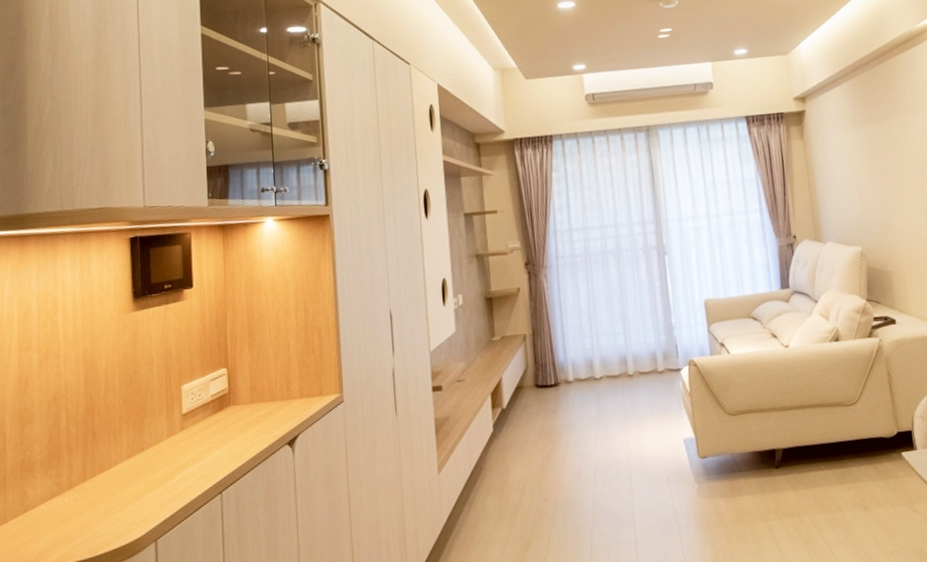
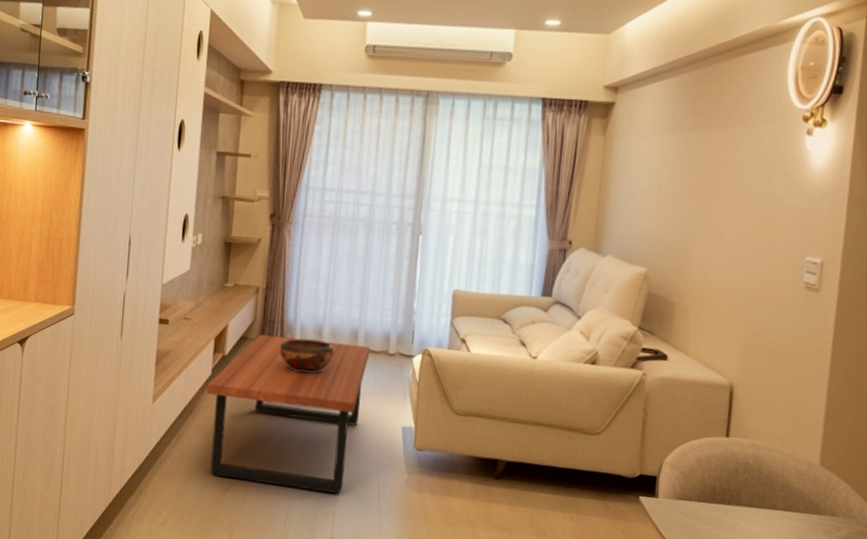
coffee table: none [490,369,643,534] -> present [206,334,371,494]
decorative bowl: none [555,373,608,409] -> present [279,338,335,374]

